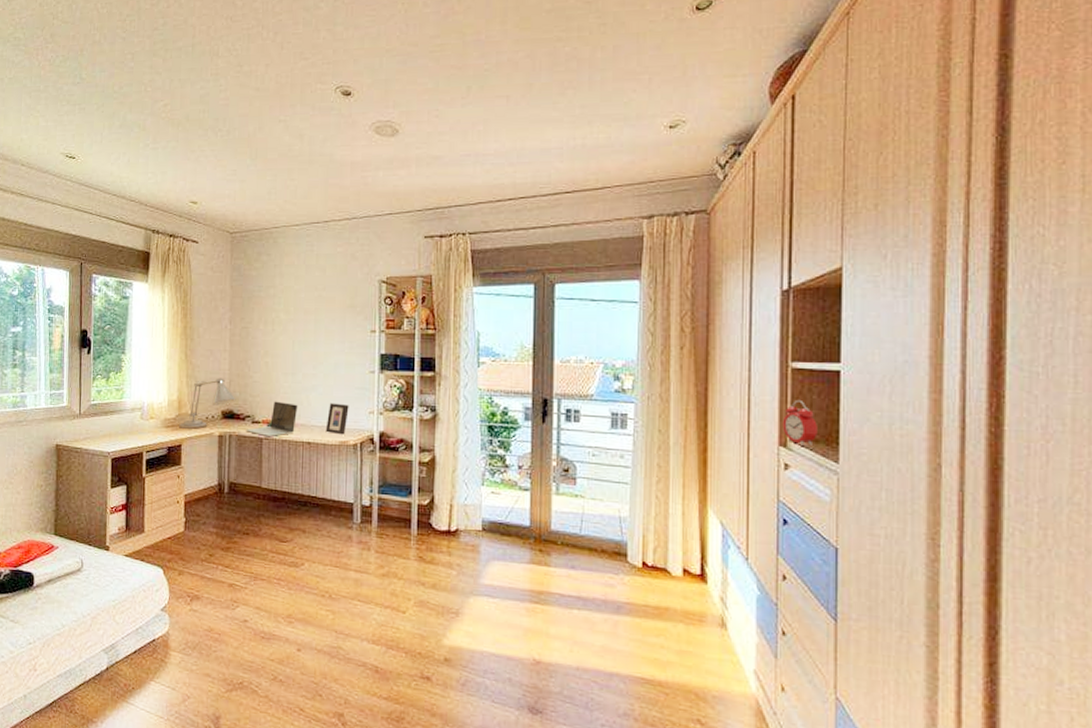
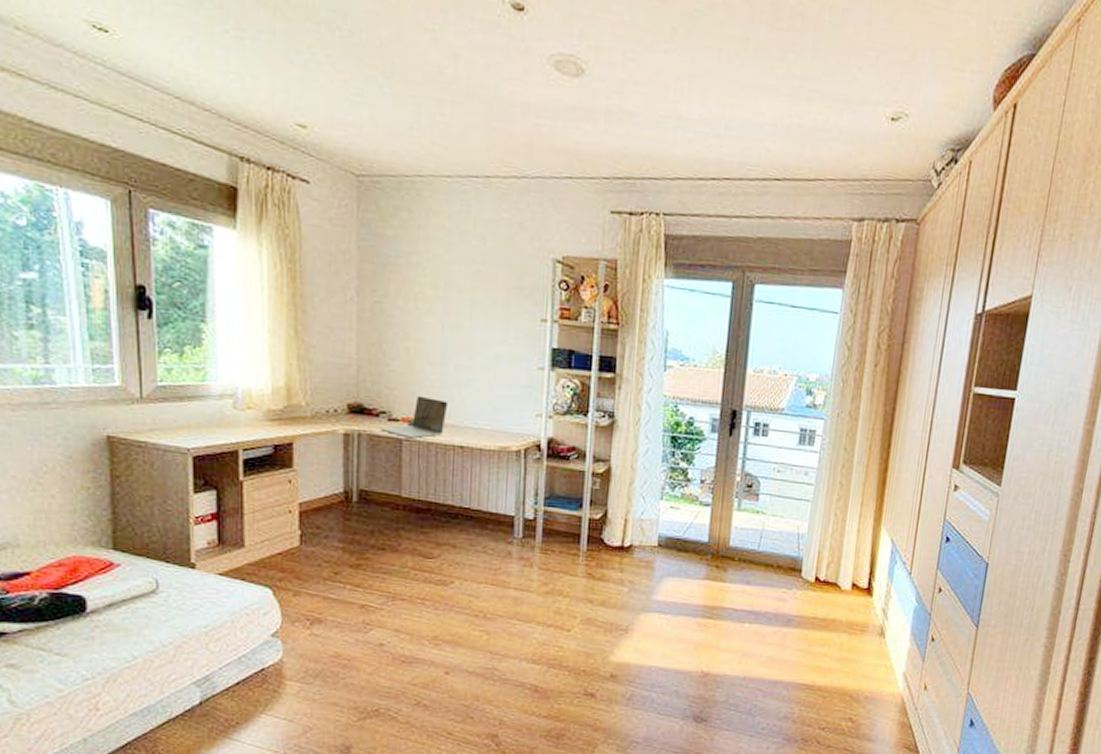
desk lamp: present [179,377,236,429] -> none [288,362,367,425]
picture frame: present [325,403,349,435] -> none [482,401,512,440]
alarm clock: present [782,399,817,446] -> none [957,424,988,469]

